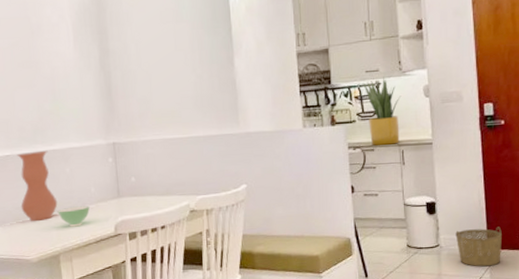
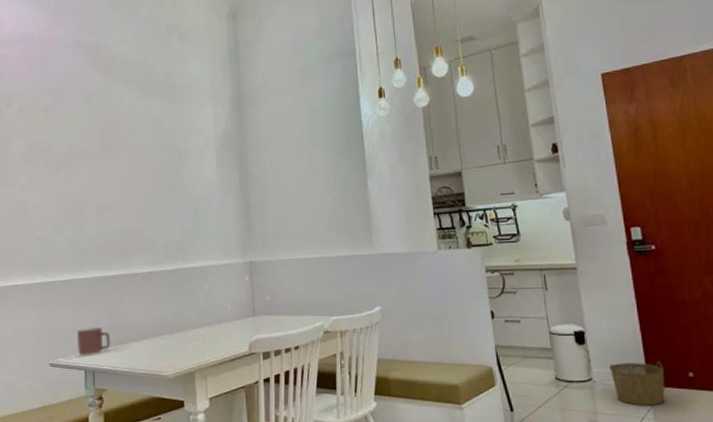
vase: present [16,150,58,222] -> none [159,267,195,338]
bowl: present [57,206,91,227] -> none [195,323,226,344]
planter: present [363,76,402,146] -> none [499,199,541,270]

